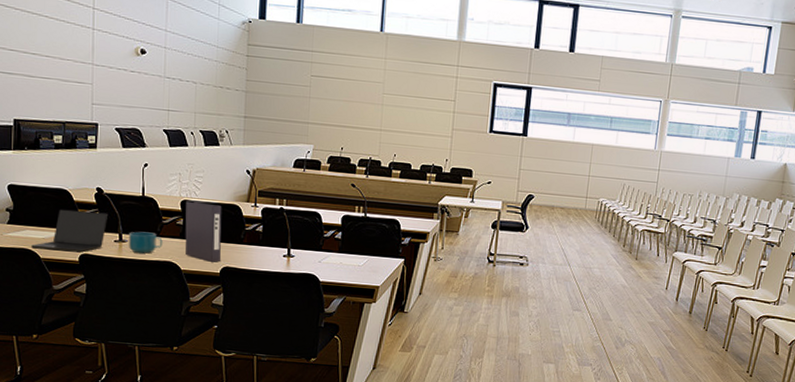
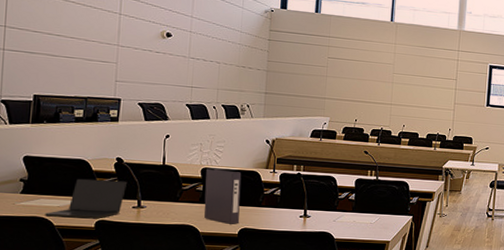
cup: present [129,231,163,254] -> none [147,197,182,218]

